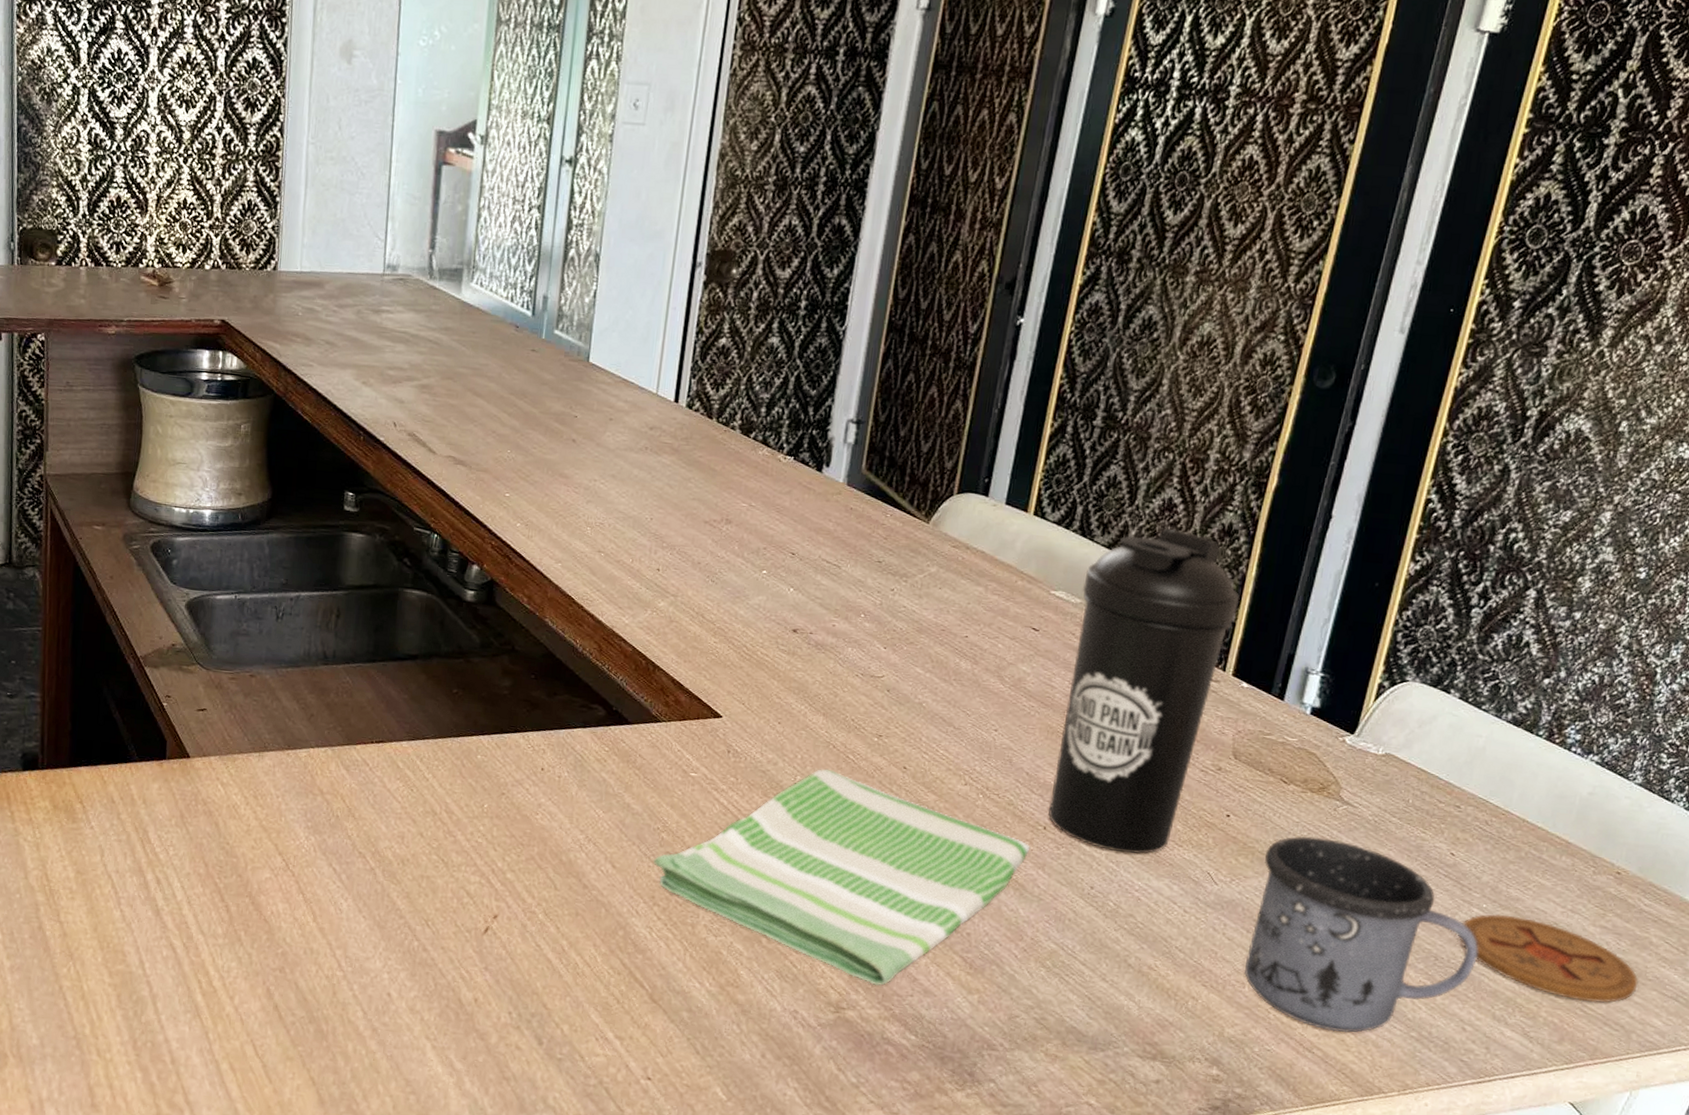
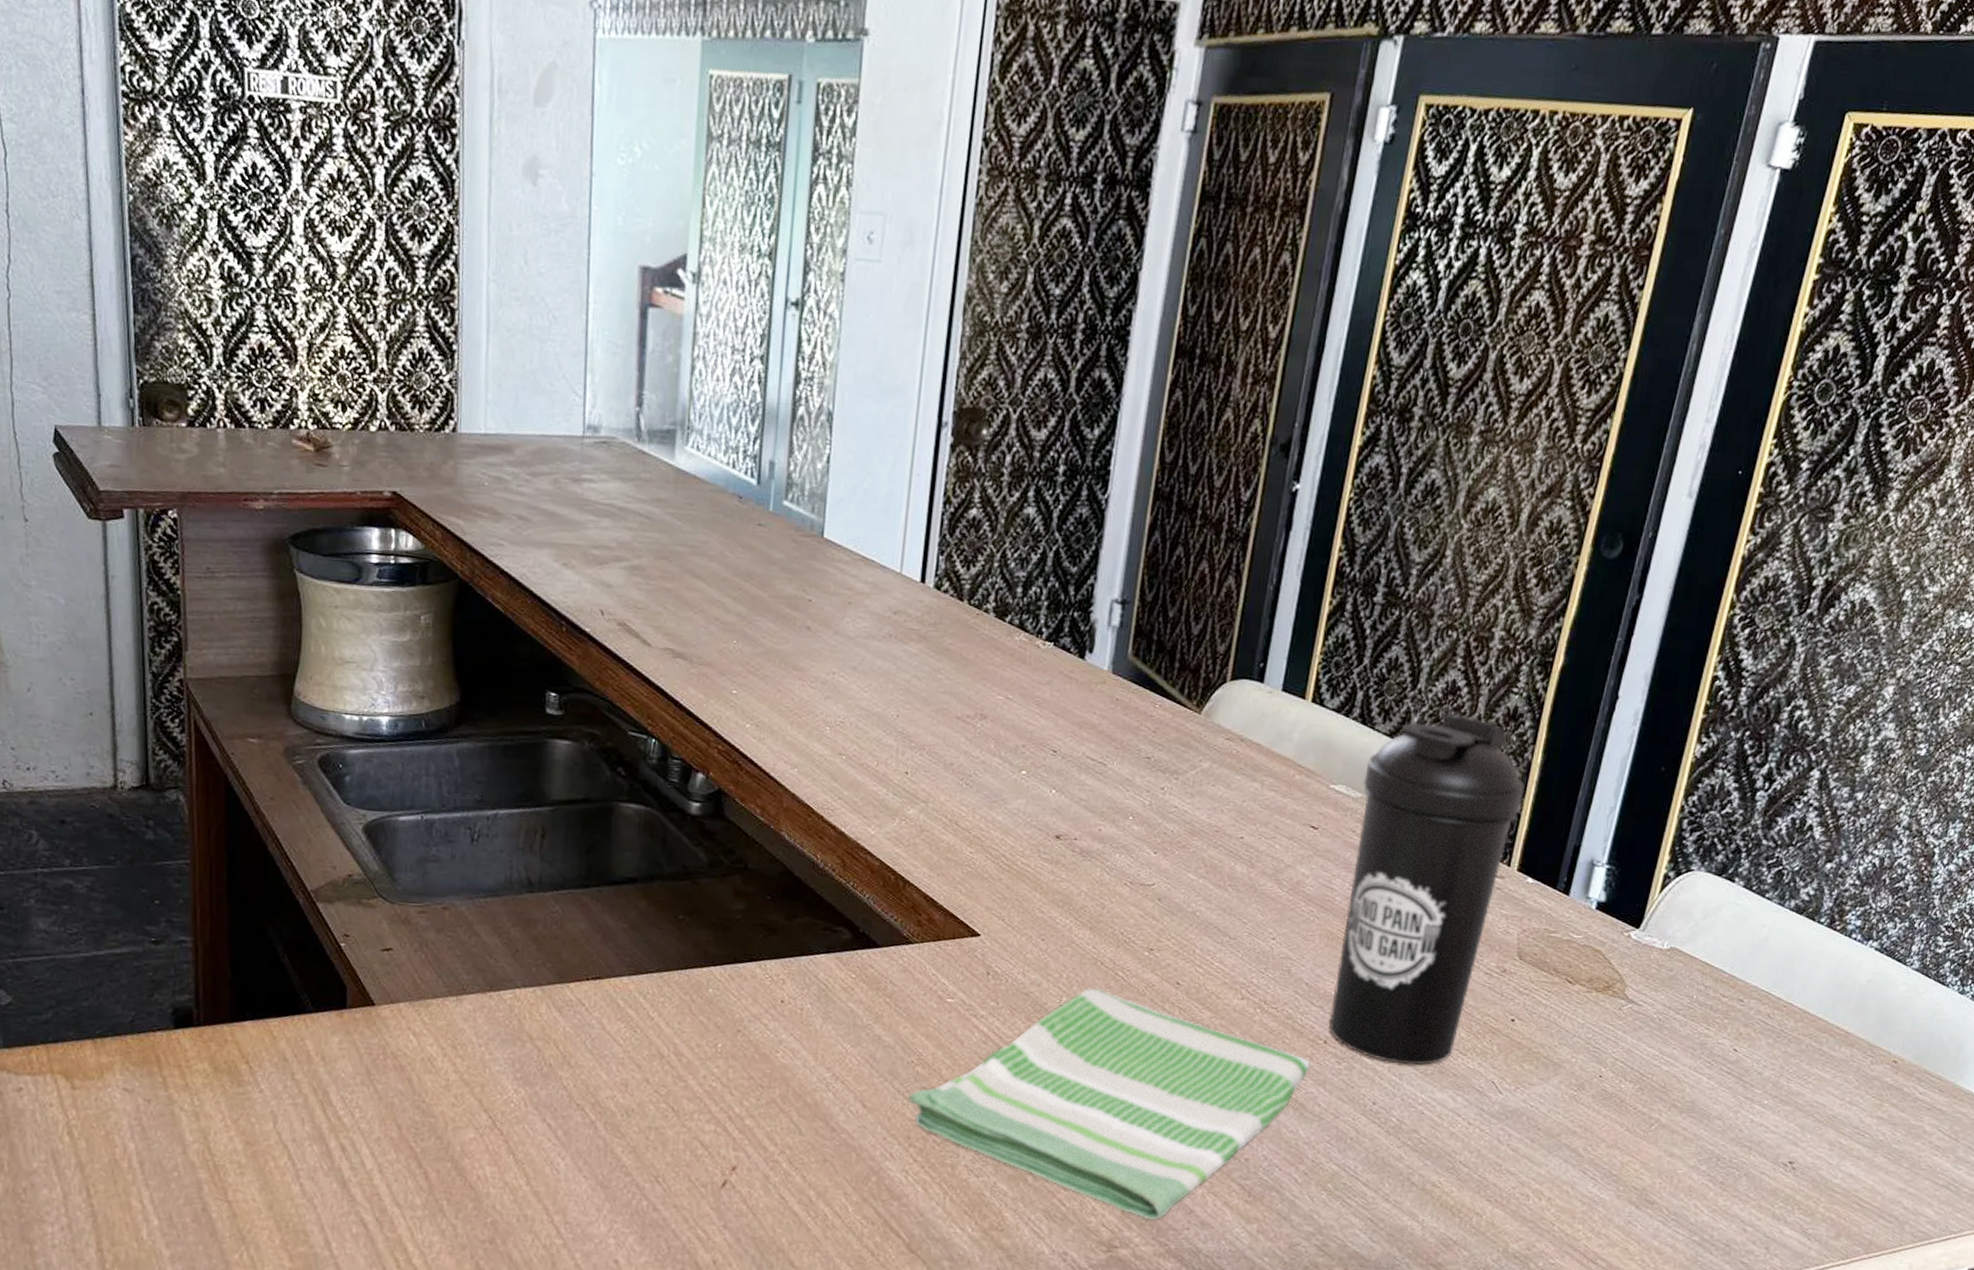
mug: present [1243,835,1478,1033] -> none [1528,1038,1760,1241]
coaster: present [1459,914,1639,1003] -> none [1741,1110,1912,1196]

